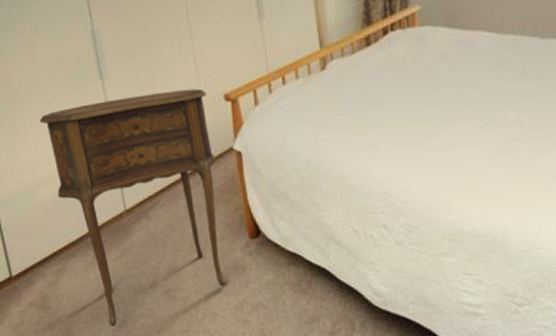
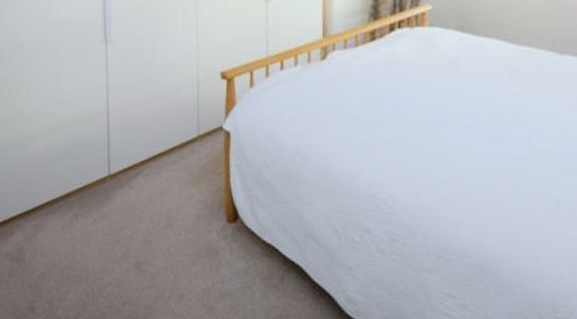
side table: present [39,88,228,327] -> none [42,62,205,291]

